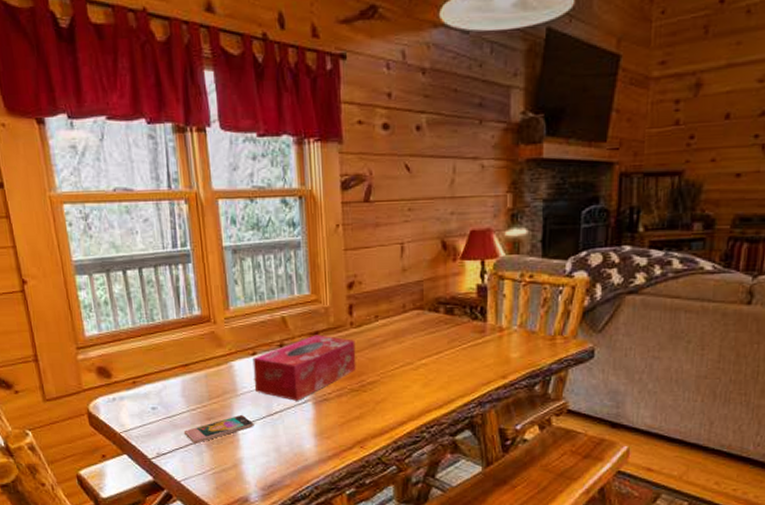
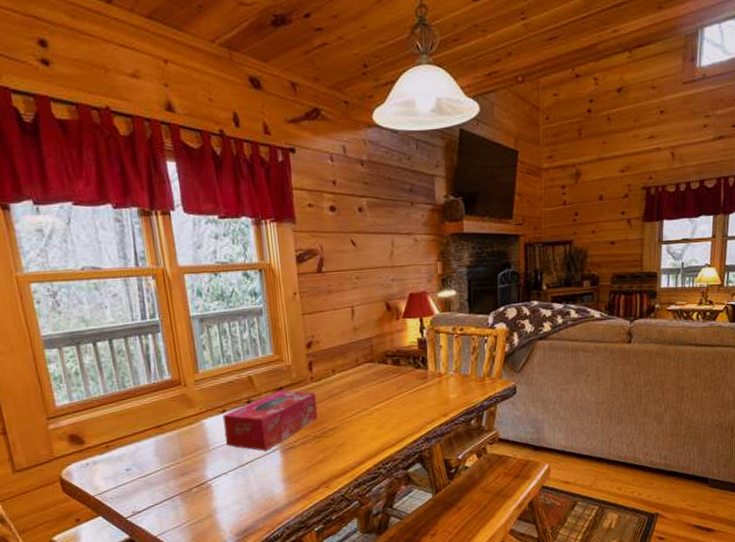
smartphone: present [183,414,254,443] -> none [158,467,227,499]

